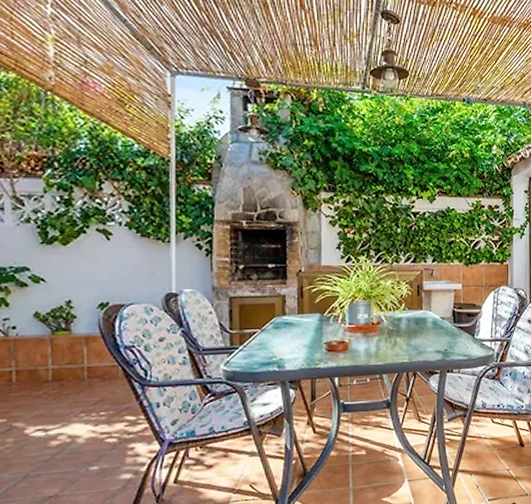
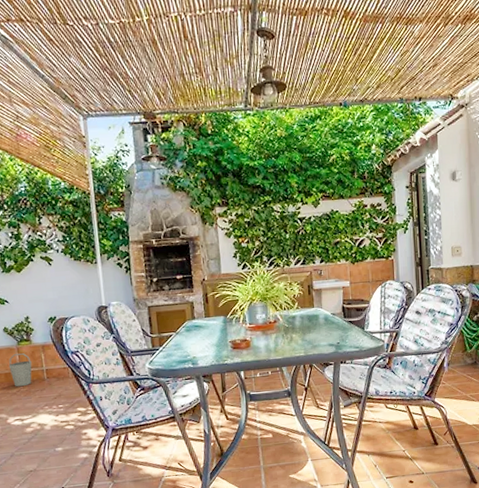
bucket: none [35,346,69,388] -> present [8,353,32,387]

